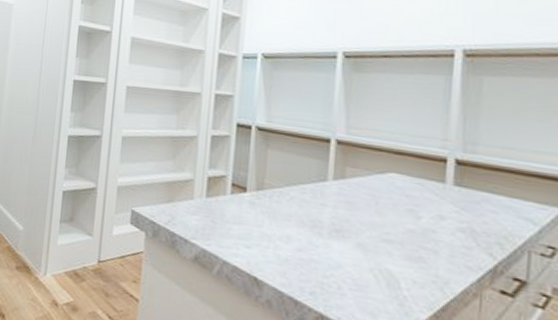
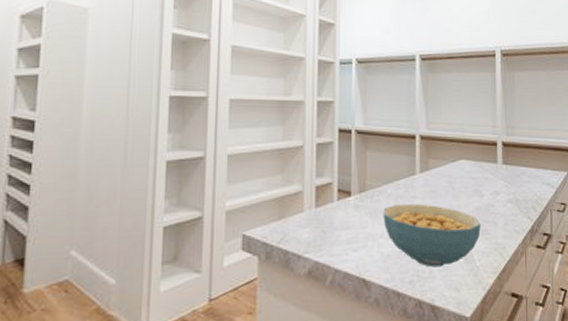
cereal bowl: none [282,208,414,286] -> present [383,203,481,268]

